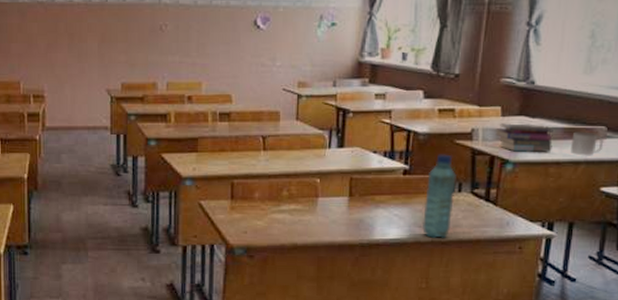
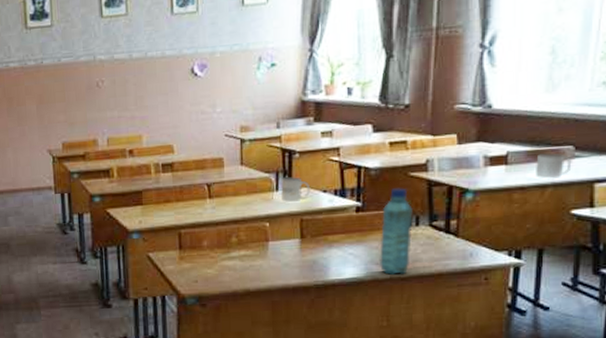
mug: none [333,136,362,161] -> present [281,176,311,203]
books: present [495,123,553,153] -> none [452,149,515,180]

